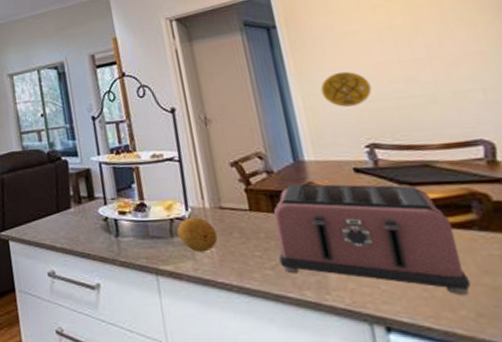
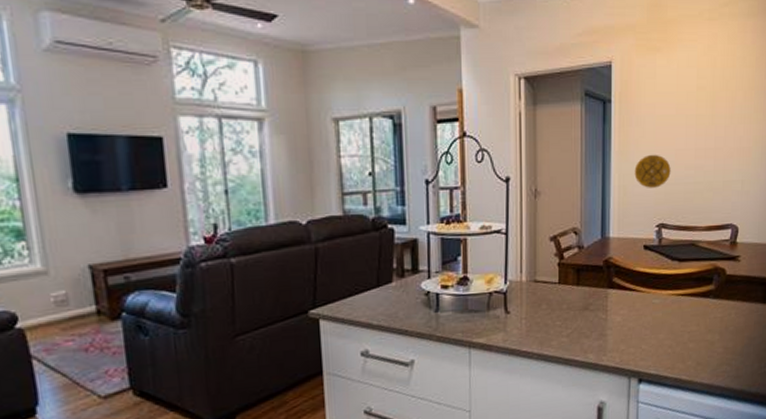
fruit: present [177,217,218,252] -> none [494,290,528,324]
toaster: present [273,183,471,295] -> none [574,258,699,350]

